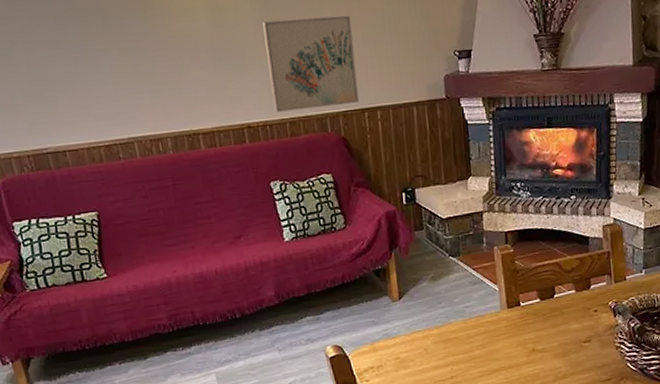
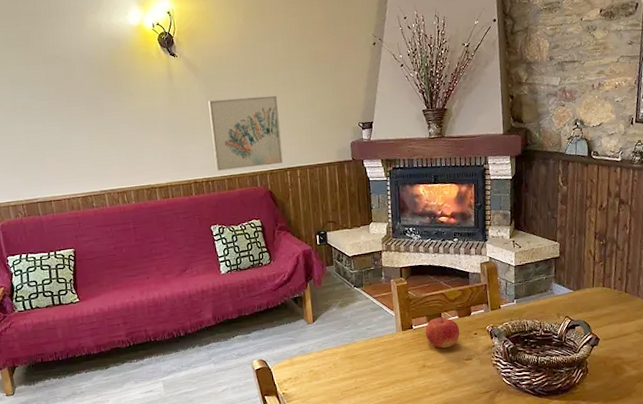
fruit: none [535,290,577,329] -> present [425,316,460,348]

